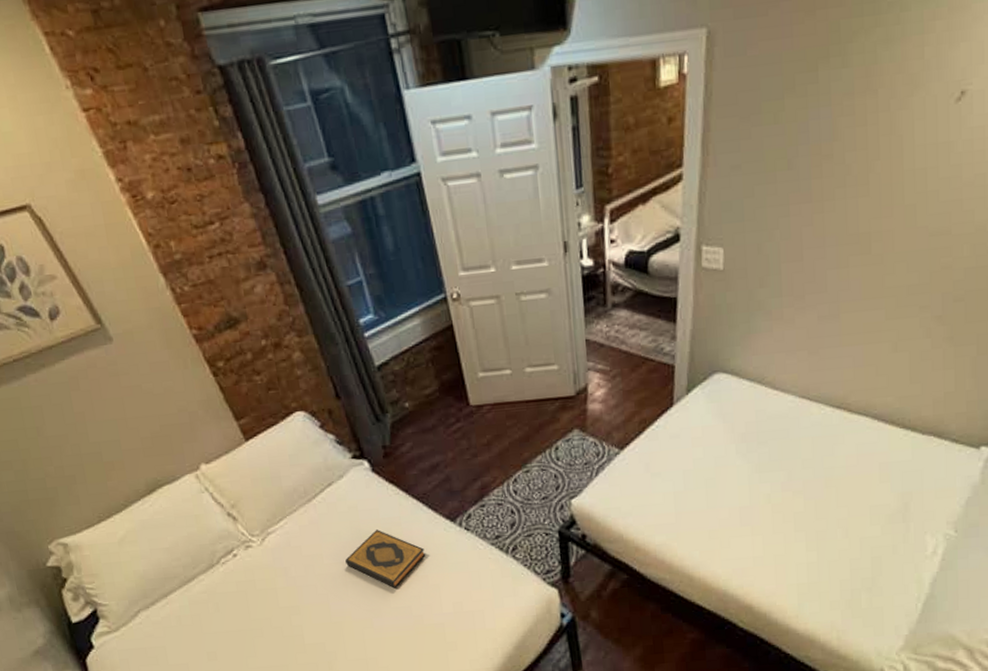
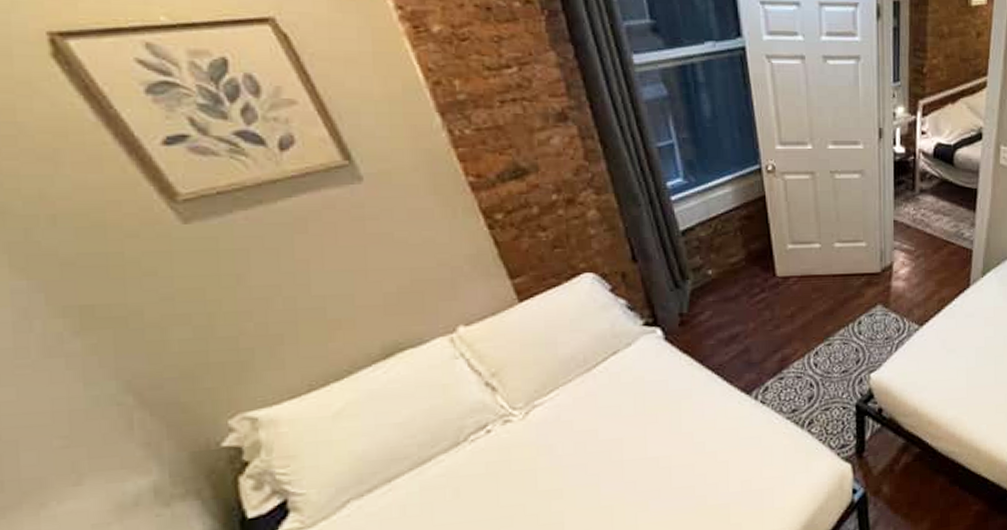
hardback book: present [345,530,426,589] -> none [624,402,716,467]

